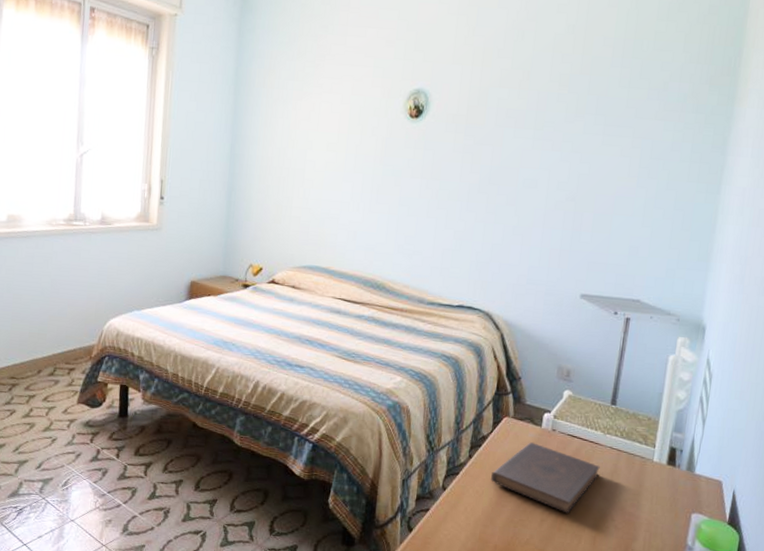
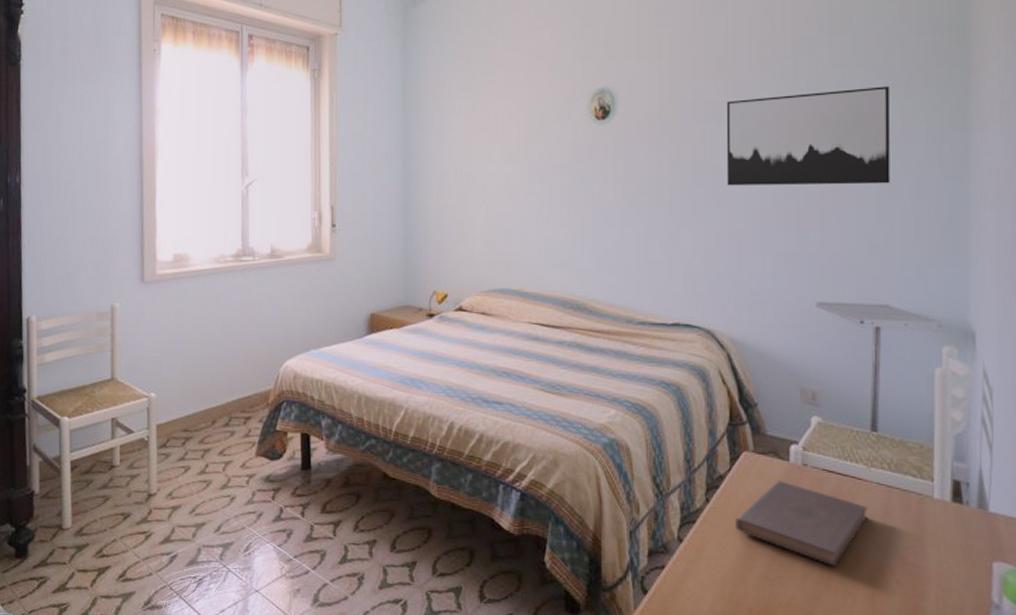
wall art: none [518,108,667,195] -> present [726,86,891,186]

